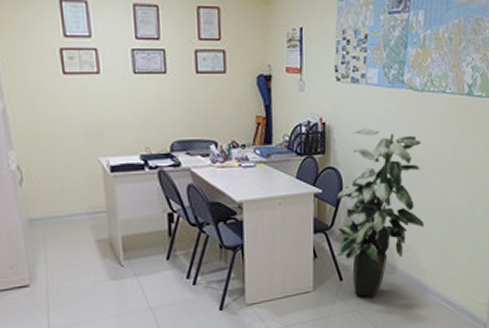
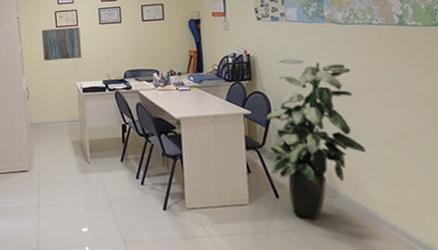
wall art: none [38,76,108,125] -> present [41,27,82,61]

